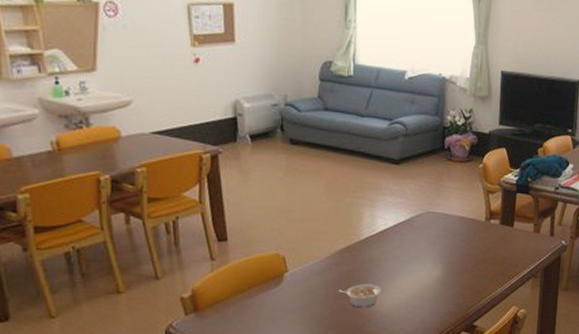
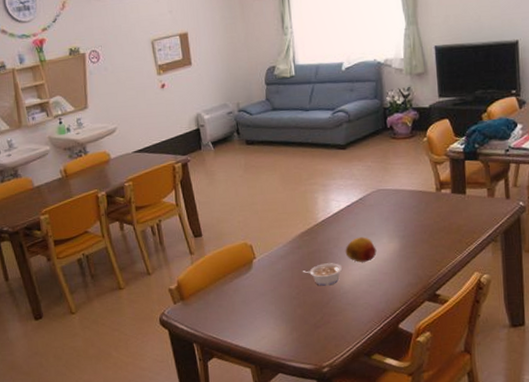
fruit: none [386,260,419,286] -> present [345,237,377,262]

